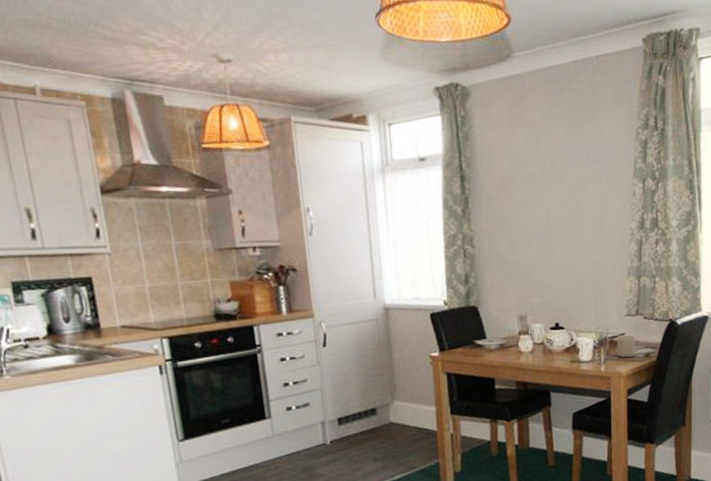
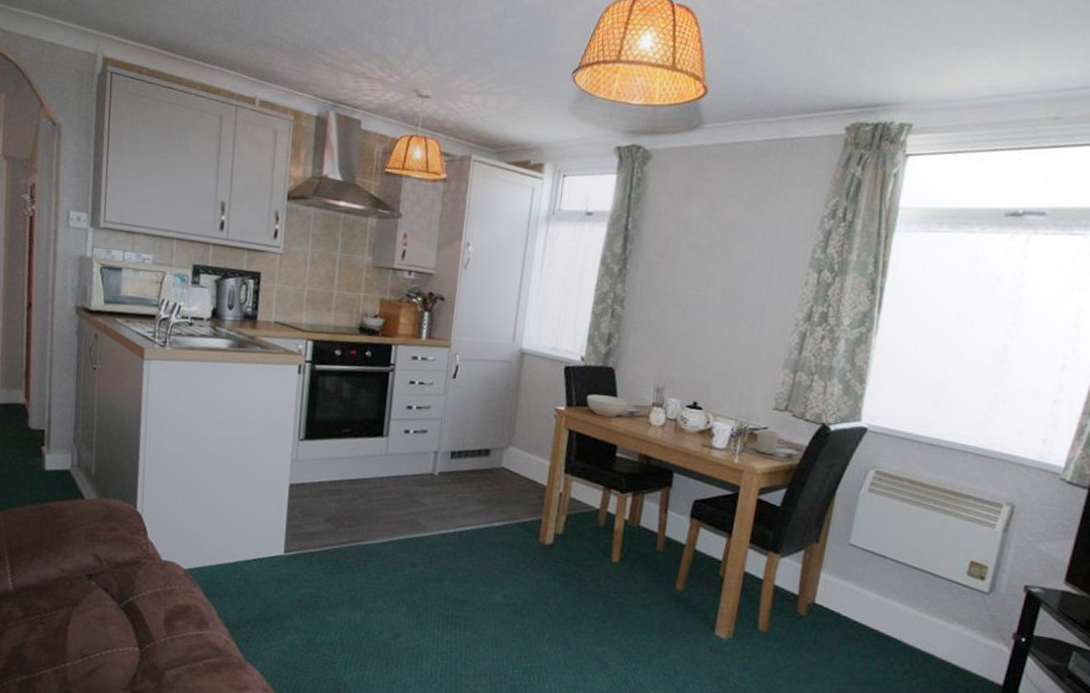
bowl: none [456,332,498,354] -> present [586,394,629,417]

